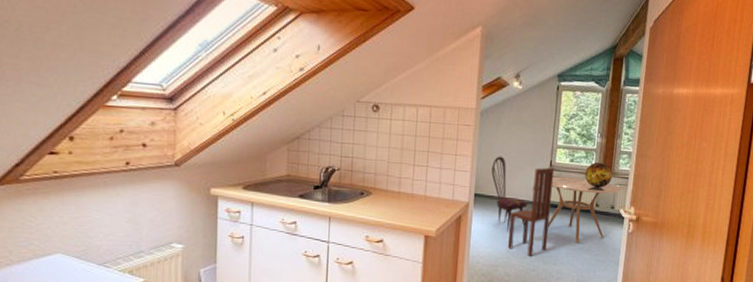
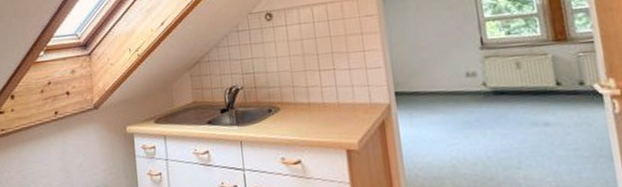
dining chair: present [491,156,528,232] -> none [408,43,466,133]
chair: present [508,167,555,256] -> none [445,45,504,161]
dining table: present [539,176,622,243] -> none [471,53,588,137]
decorative globe: present [584,162,613,188] -> none [530,28,571,62]

